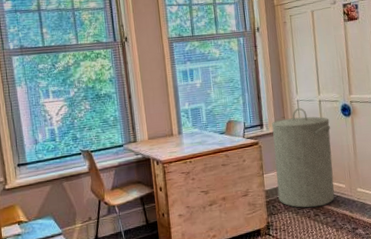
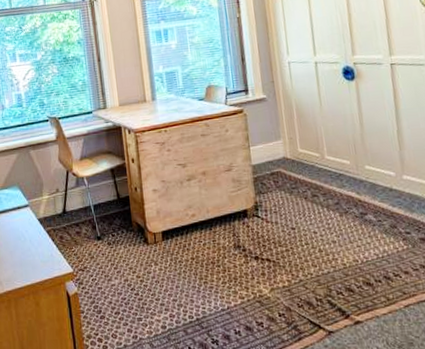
laundry hamper: present [272,107,335,208] -> none [258,70,337,187]

